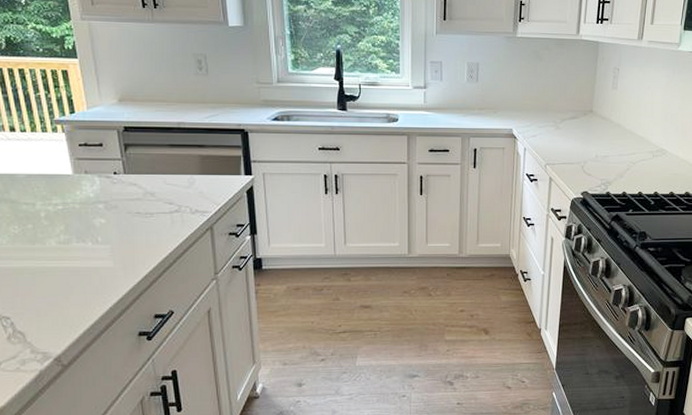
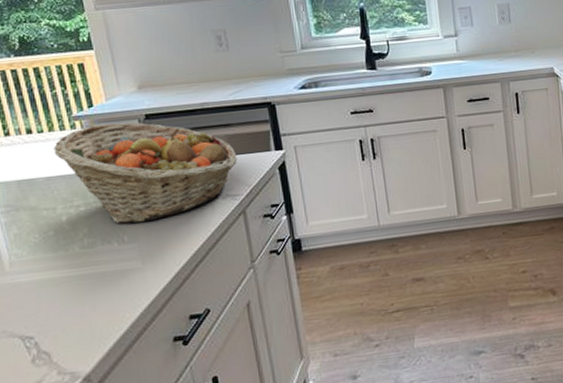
fruit basket: none [35,131,209,227] -> present [53,122,238,224]

